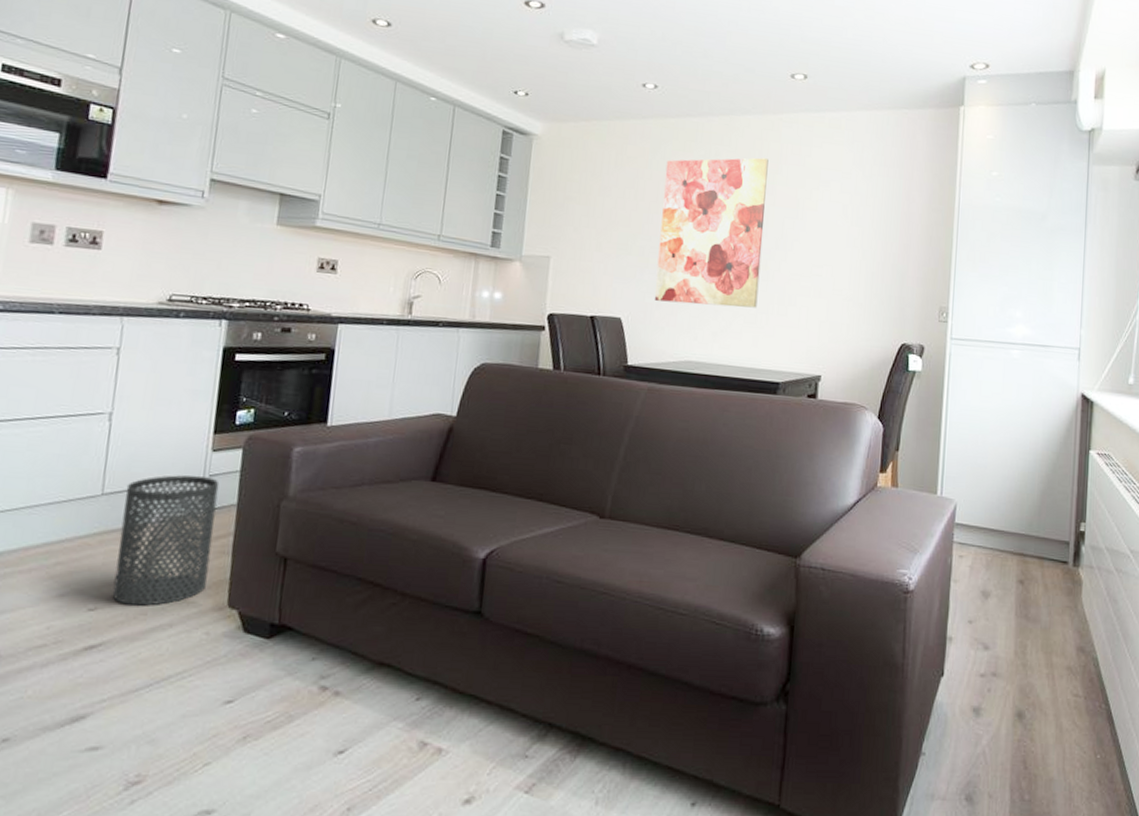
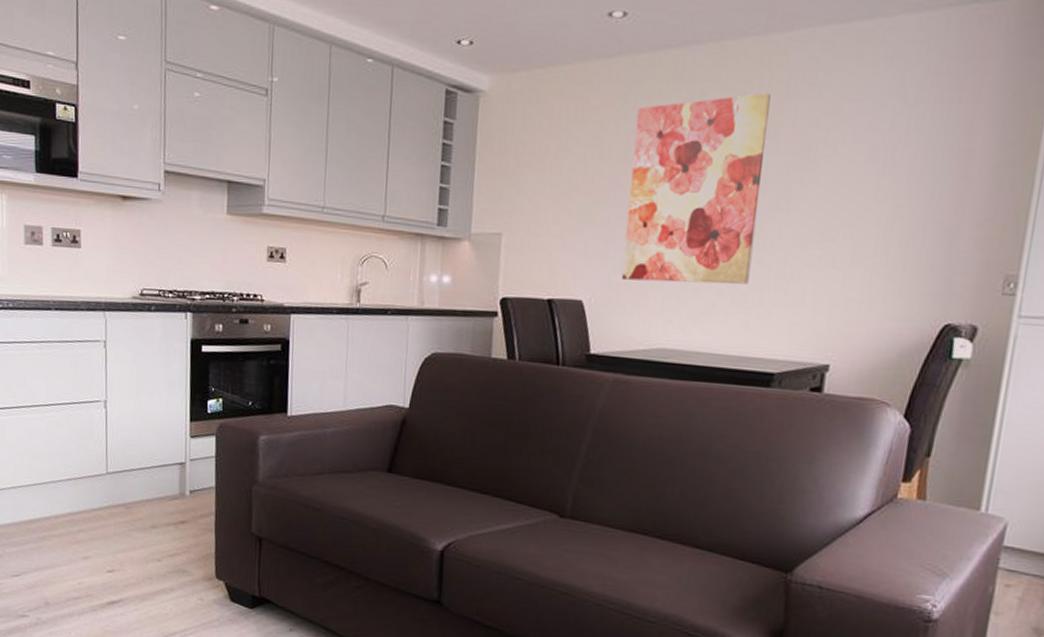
trash can: present [112,475,220,606] -> none [124,458,199,572]

